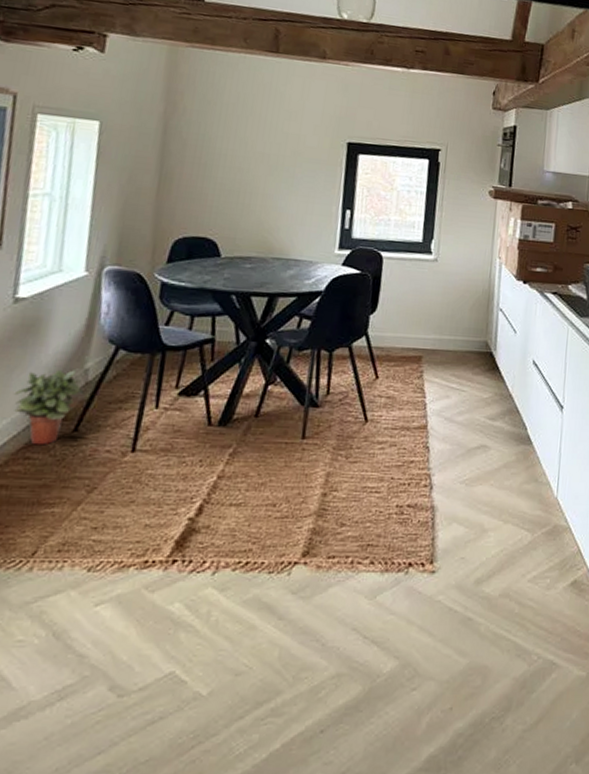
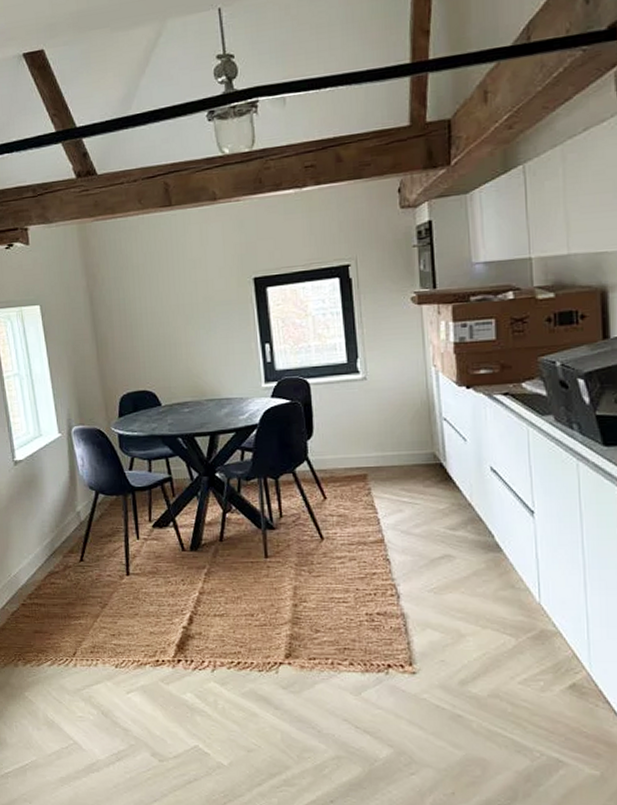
potted plant: present [14,370,87,446] -> none [32,513,83,573]

